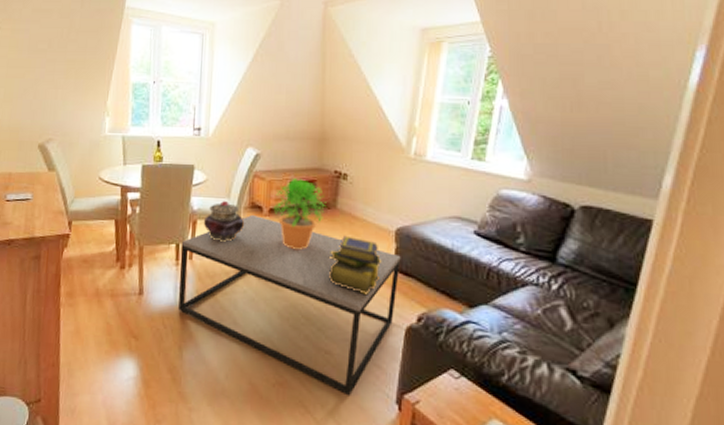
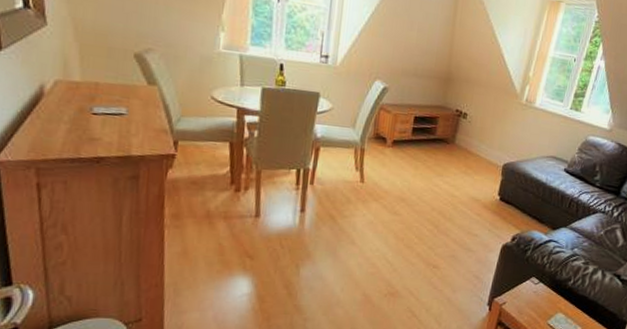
coffee table: present [178,214,401,396] -> none [297,144,505,301]
decorative container: present [203,201,245,242] -> none [326,130,369,169]
potted plant: present [273,177,325,249] -> none [396,113,445,179]
stack of books: present [329,235,382,294] -> none [442,168,489,218]

